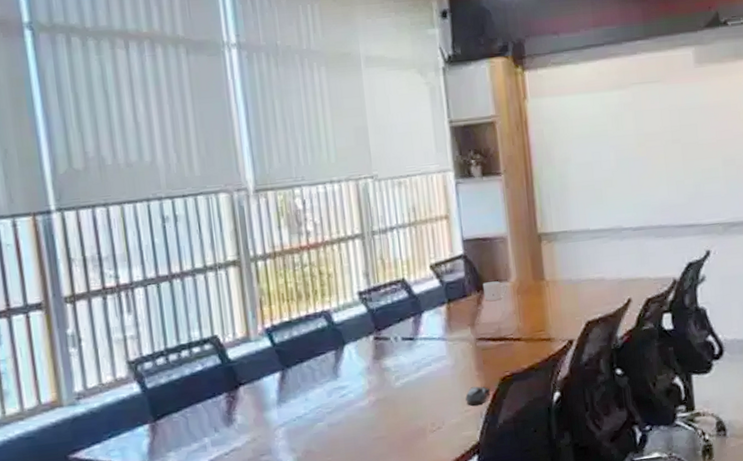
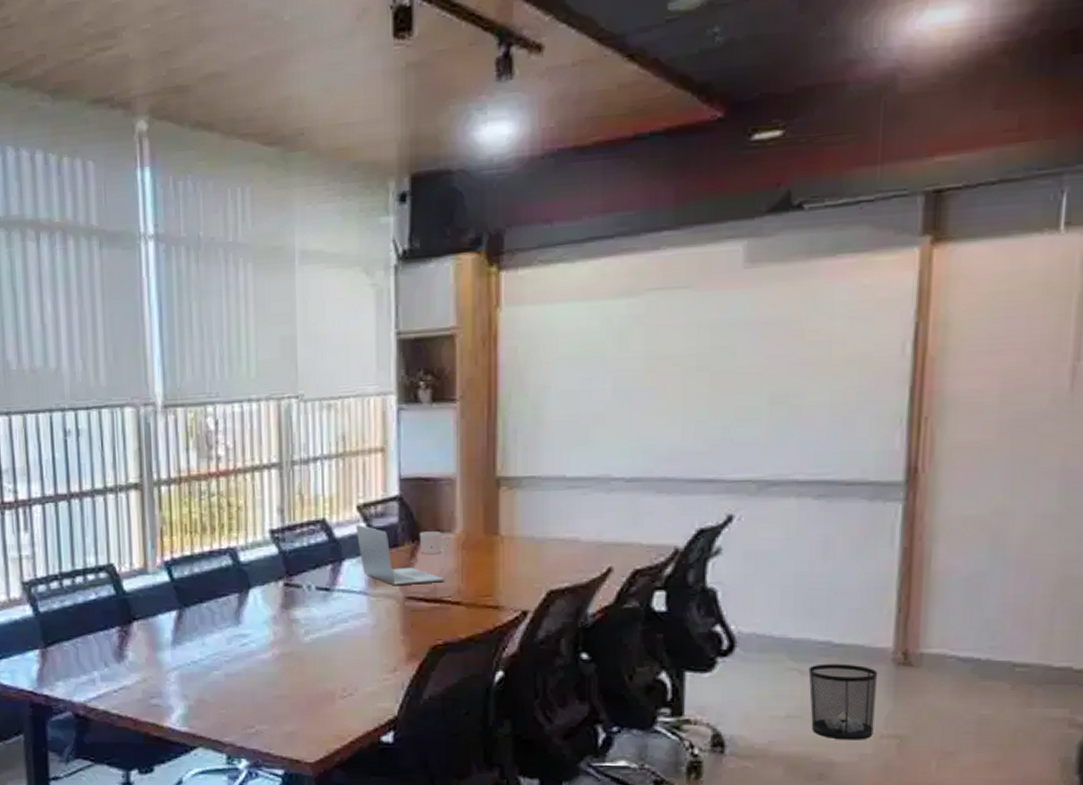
laptop: none [430,280,507,330] -> present [355,523,445,586]
computer mouse: present [465,386,491,406] -> none [385,653,417,674]

